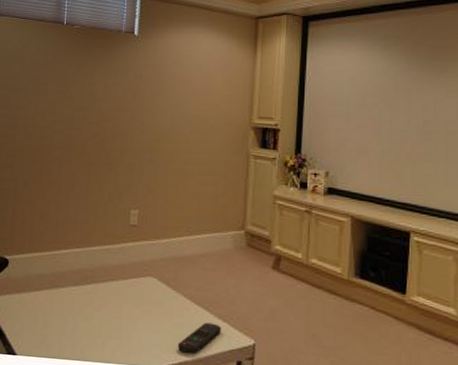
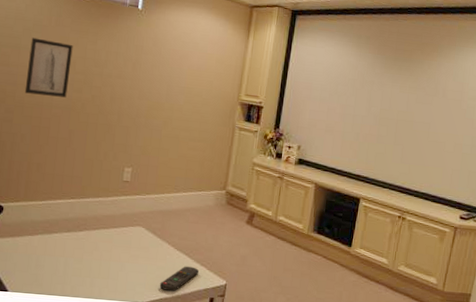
wall art: none [25,77,71,137] -> present [24,37,73,98]

